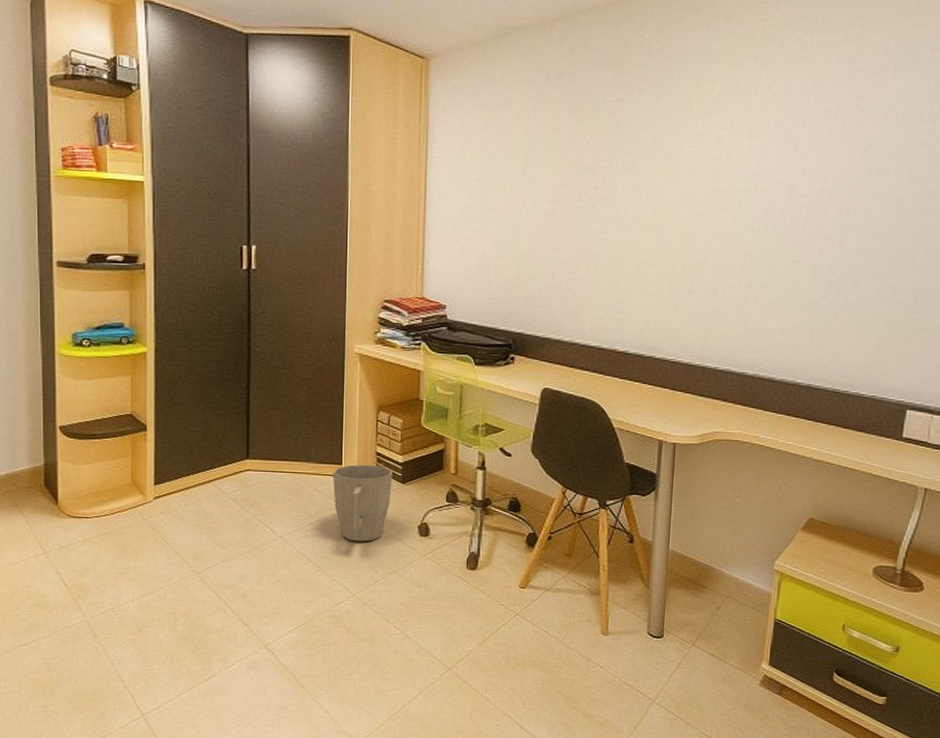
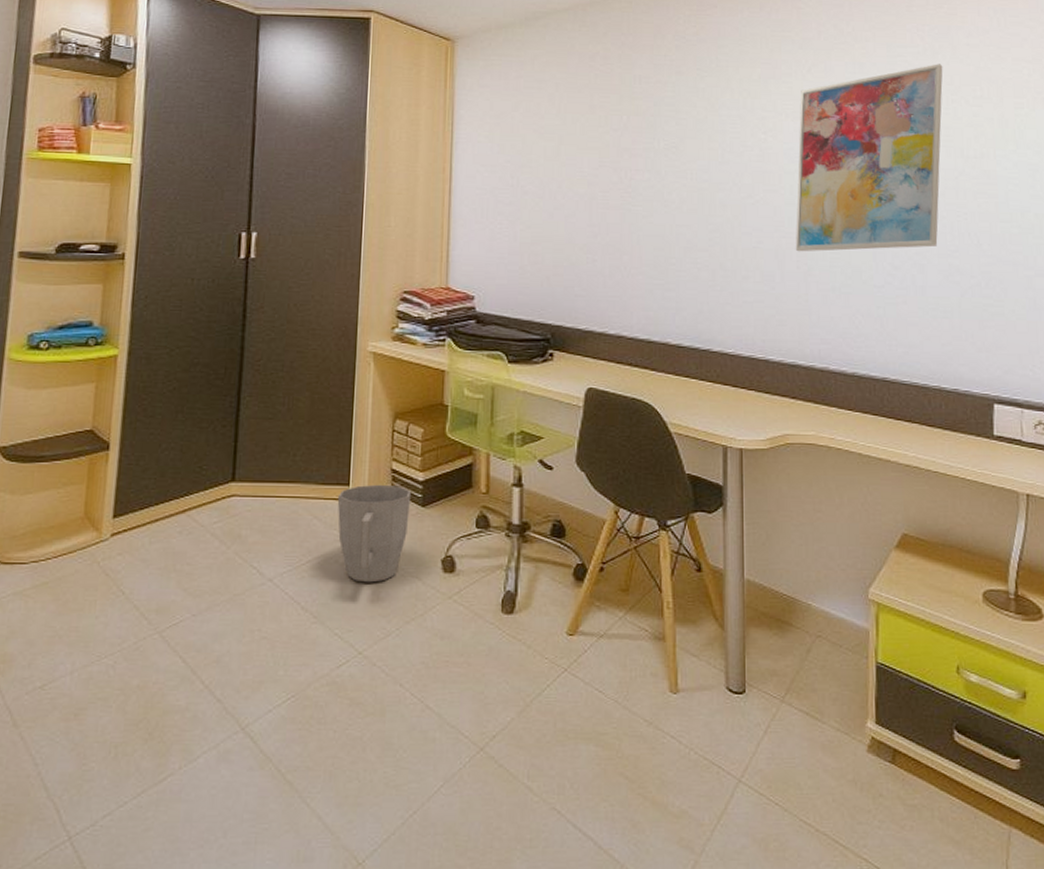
wall art: none [738,79,904,268] -> present [795,64,943,252]

